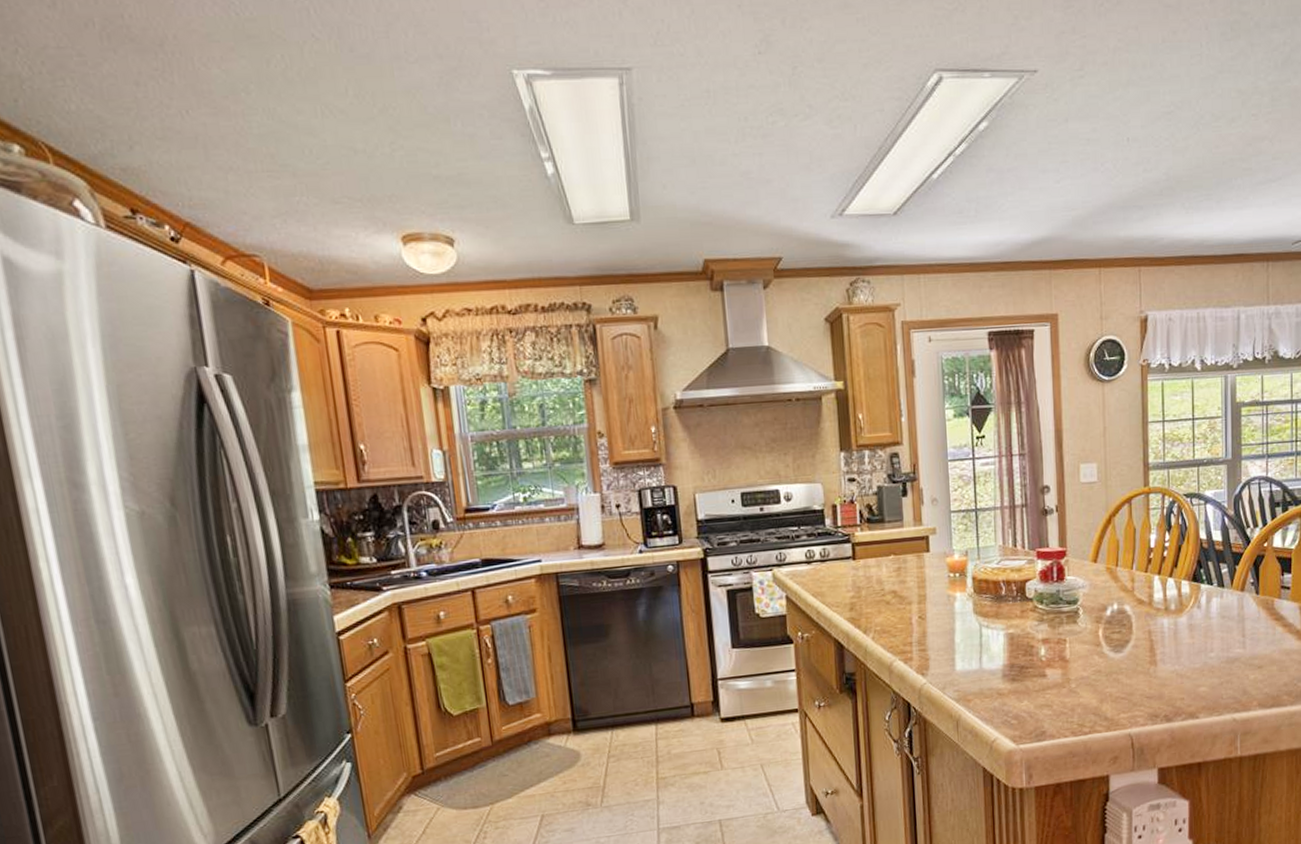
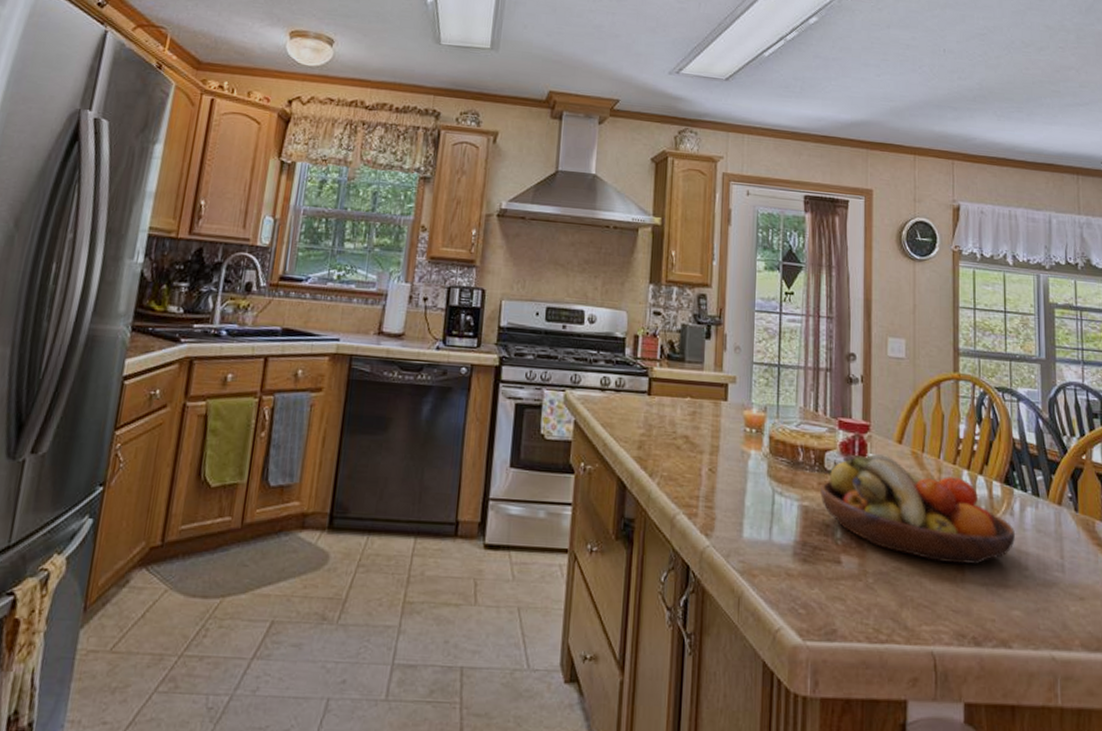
fruit bowl: none [1023,574,1202,660] -> present [820,453,1015,565]

